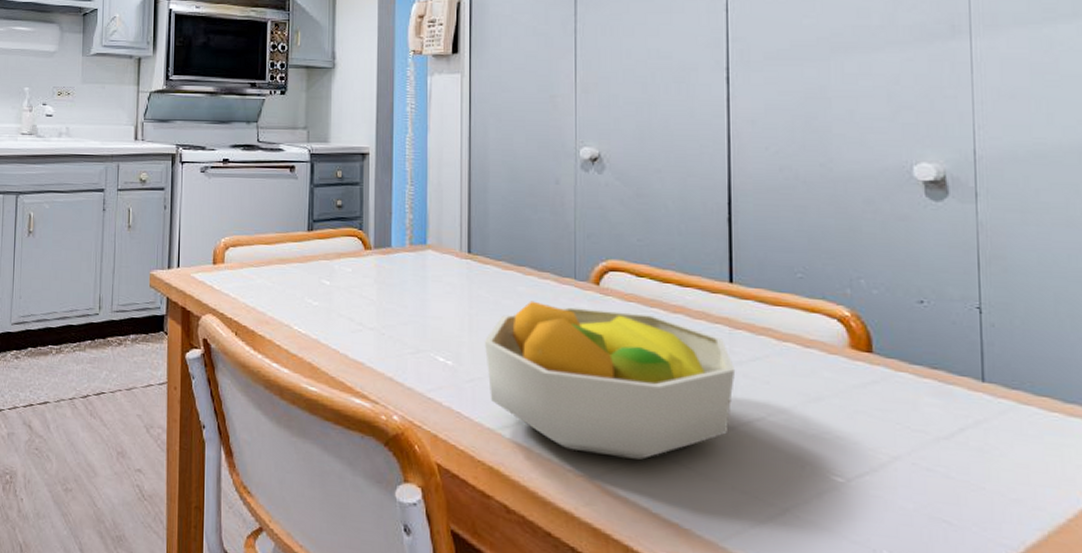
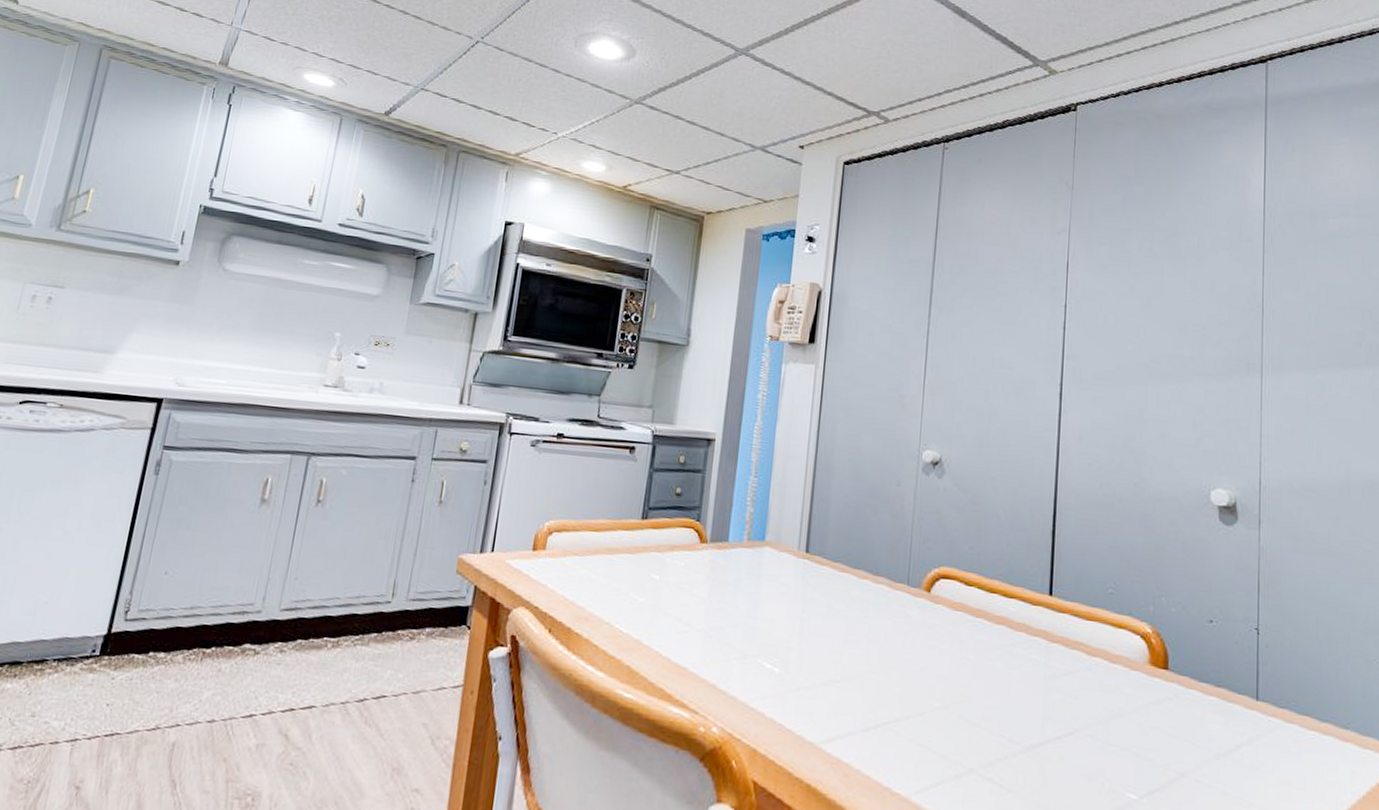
fruit bowl: present [484,301,736,461] -> none [813,606,1049,778]

